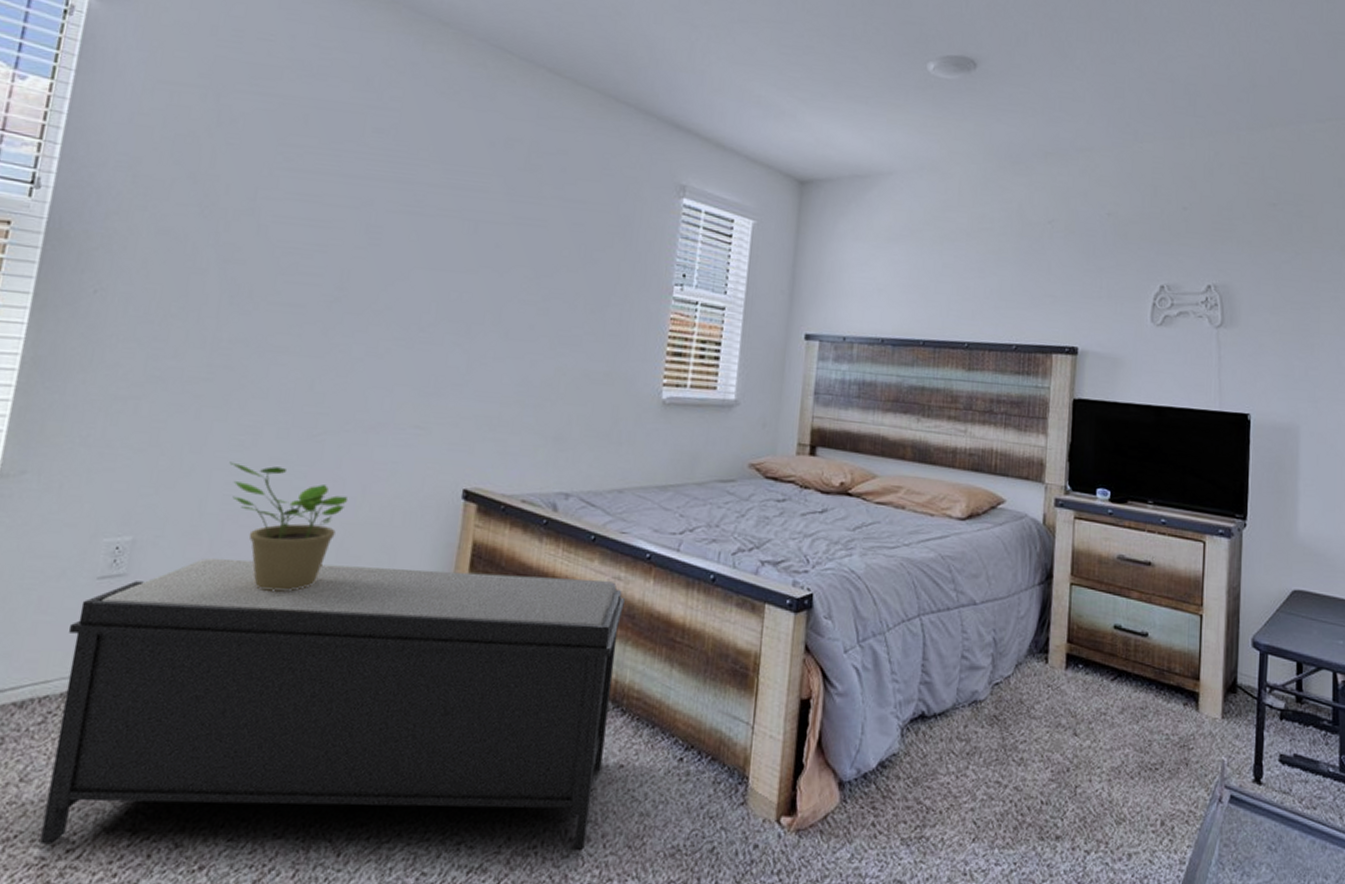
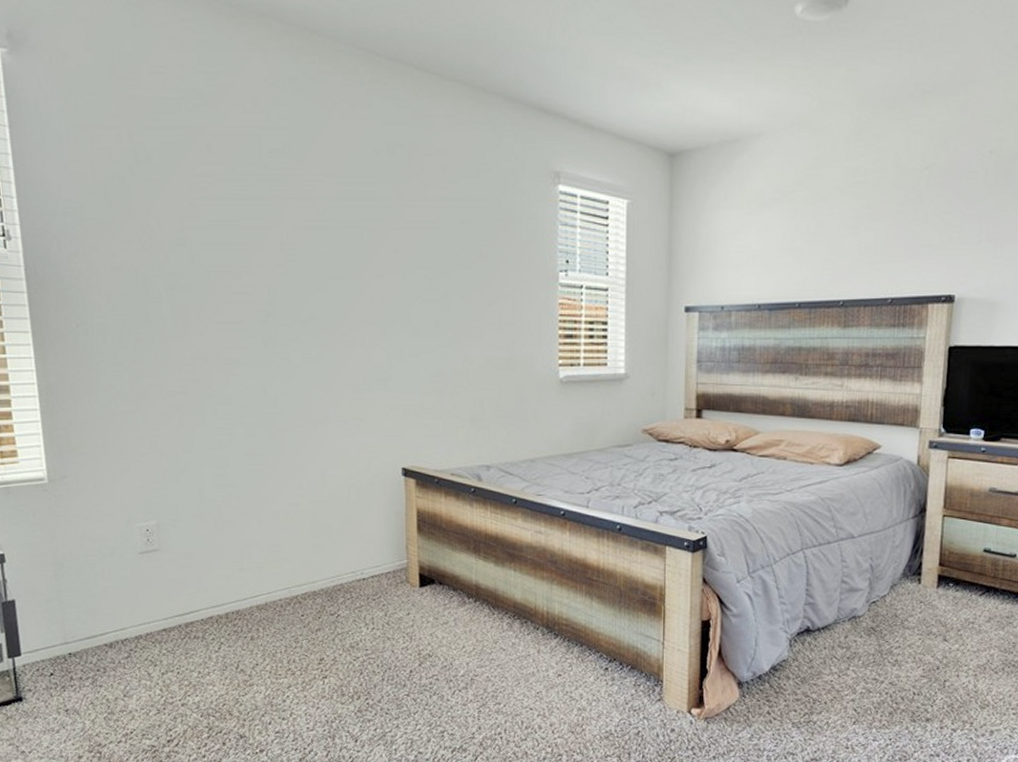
bench: present [39,557,625,850] -> none [128,533,547,737]
potted plant: present [229,462,348,592] -> none [214,458,312,556]

